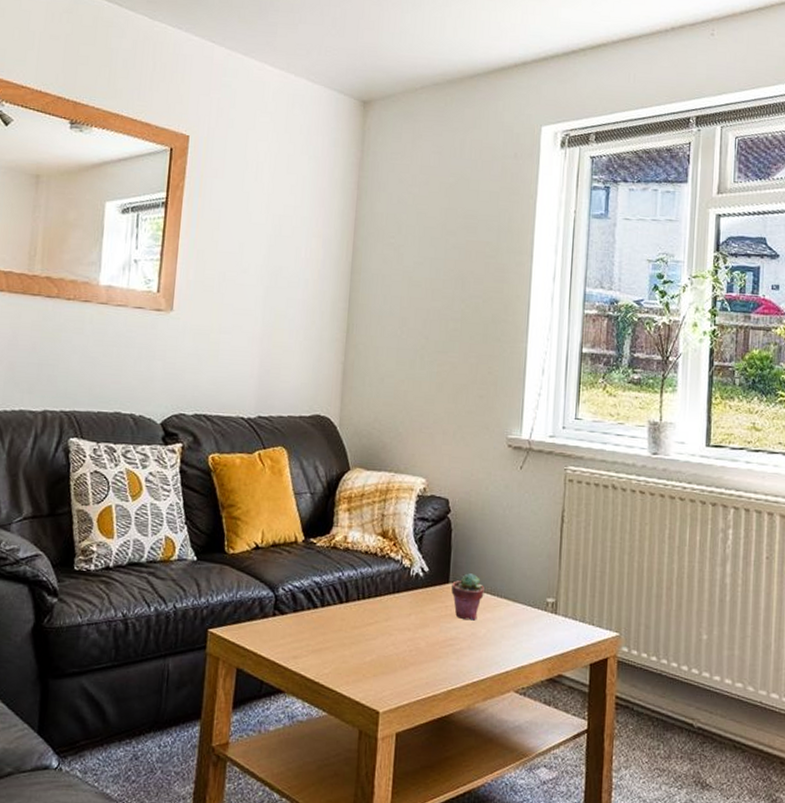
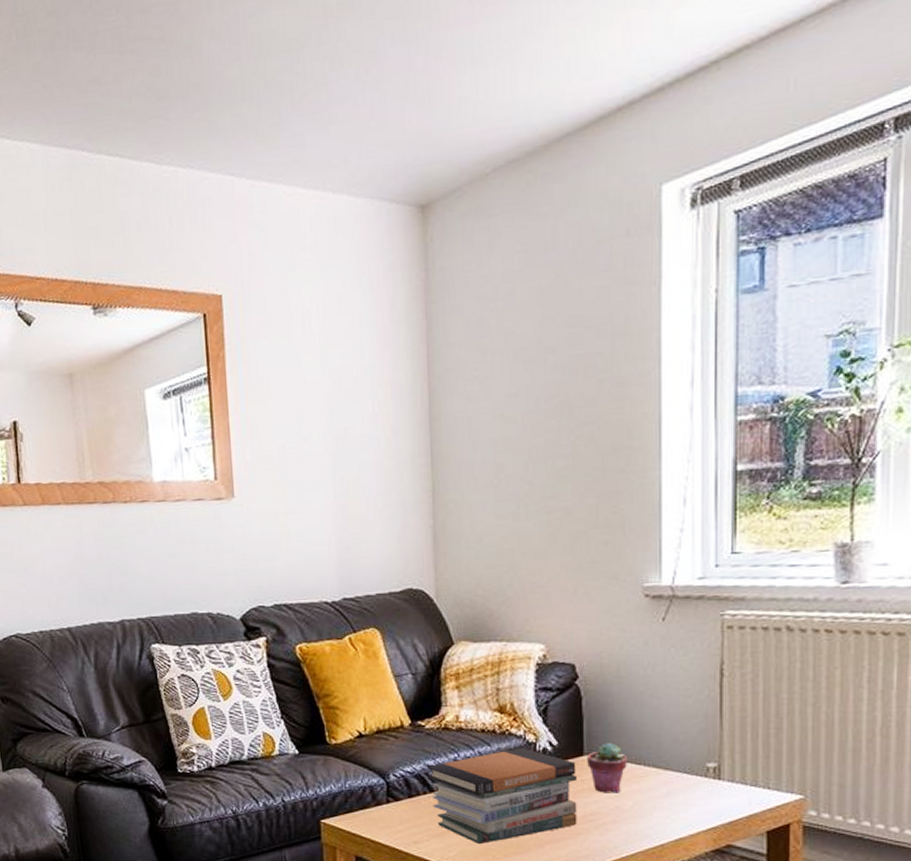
book stack: none [313,571,442,662] -> present [427,747,577,844]

